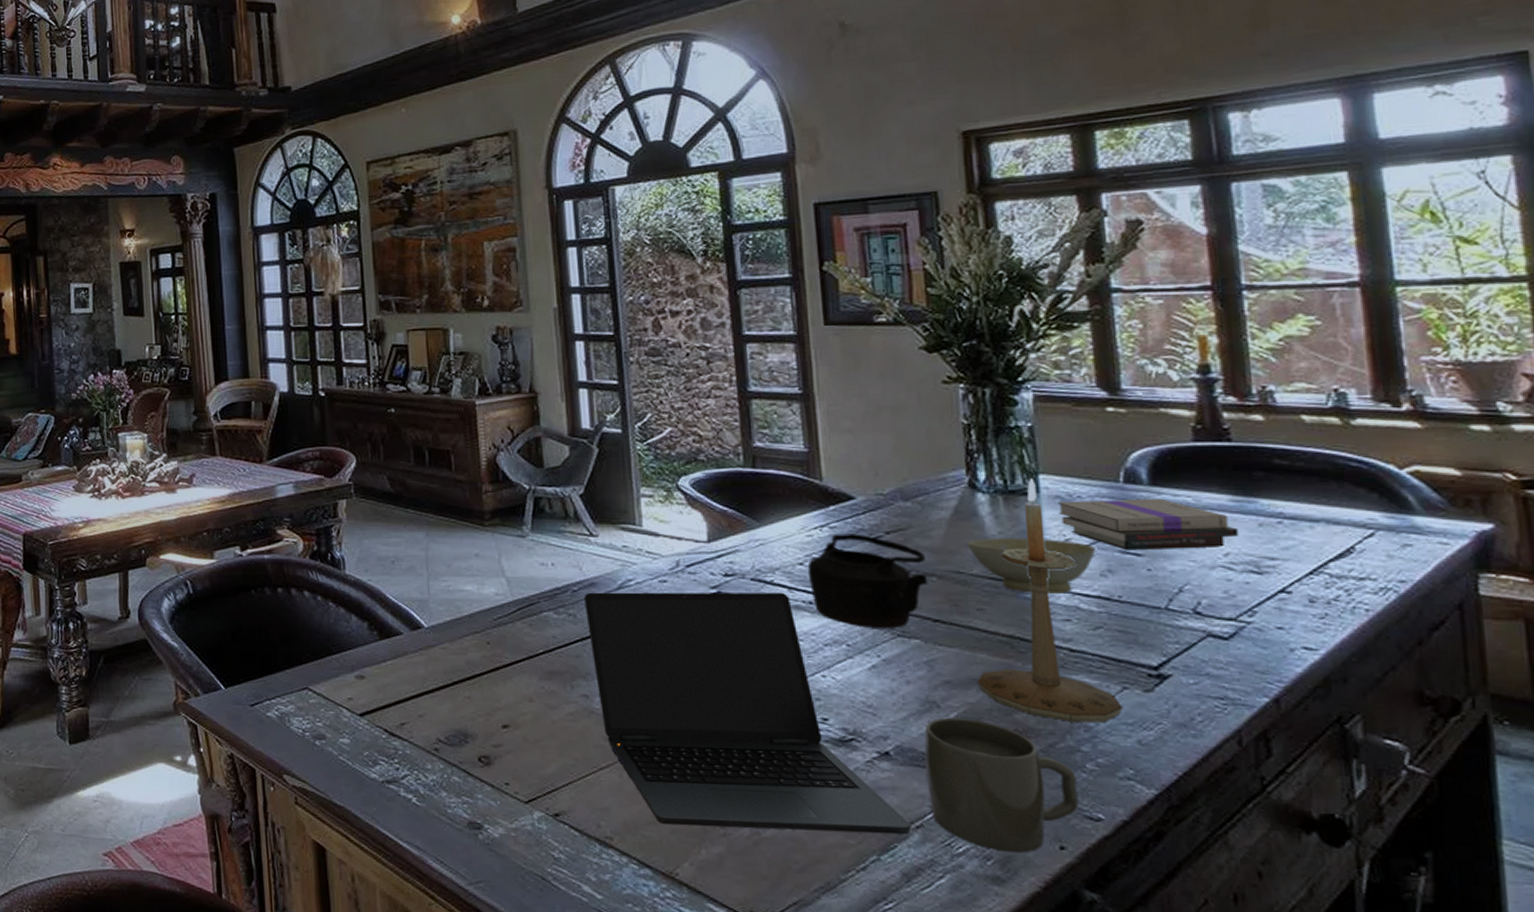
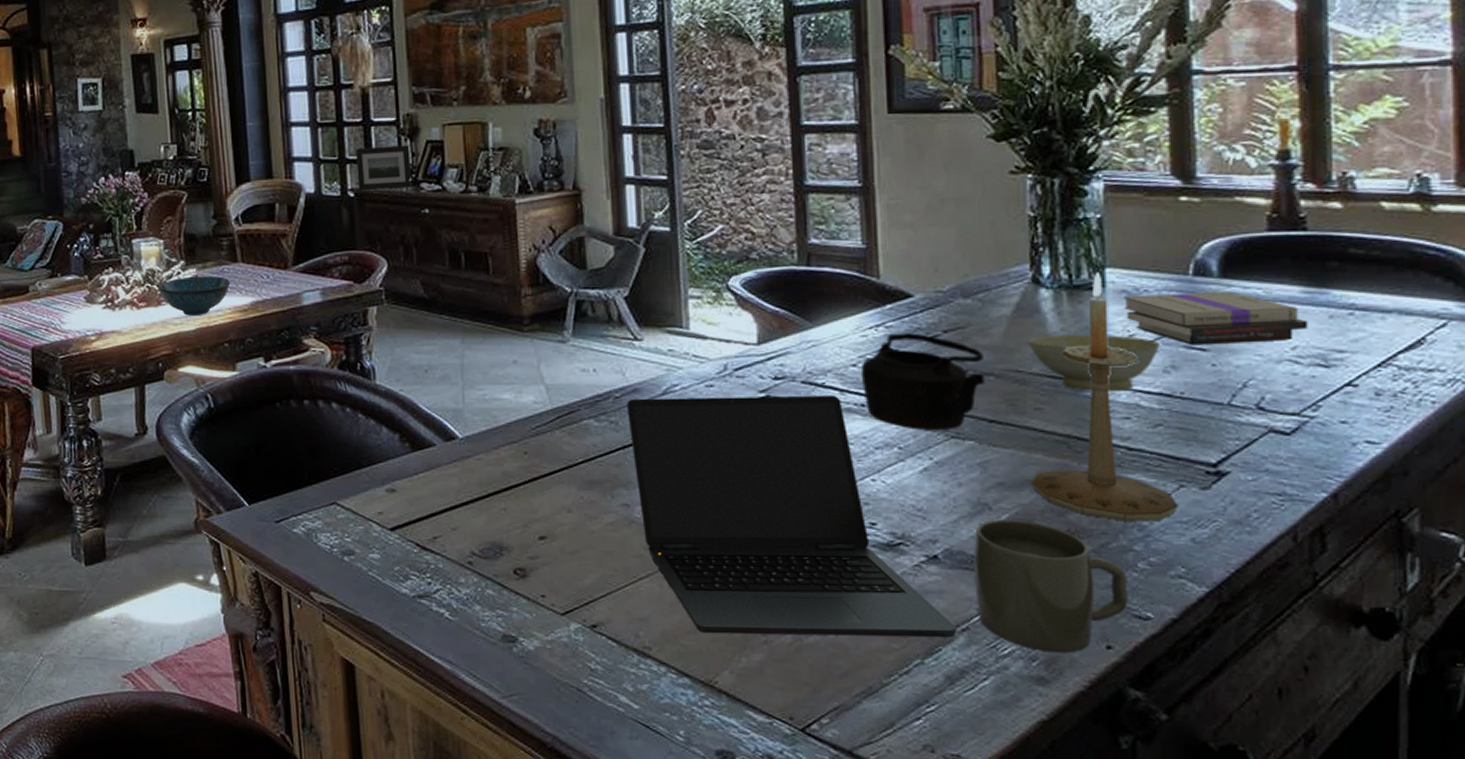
decorative bowl: none [141,468,210,506] -> present [158,275,231,316]
picture frame: none [326,348,379,391] -> present [356,145,412,191]

